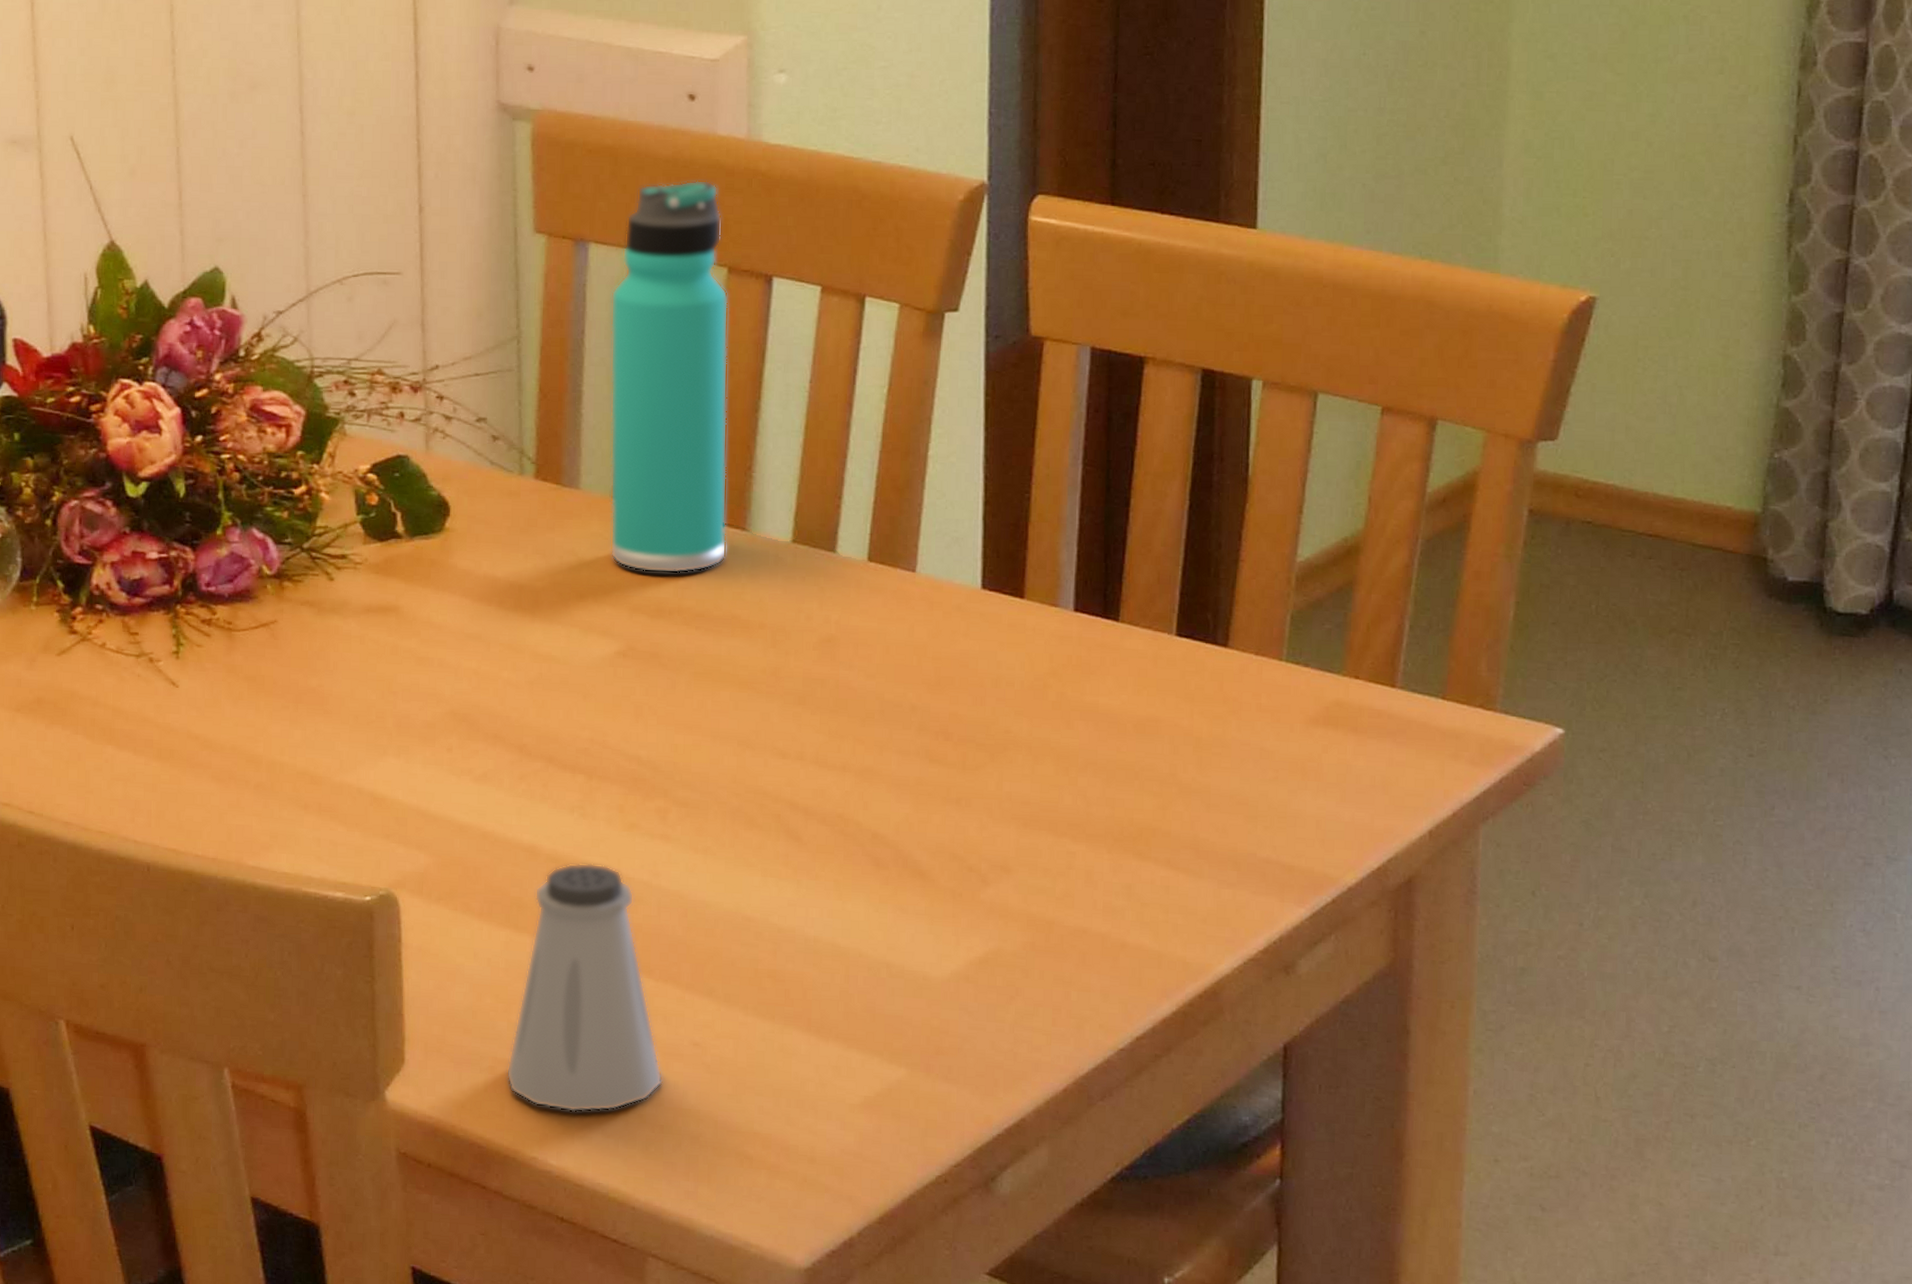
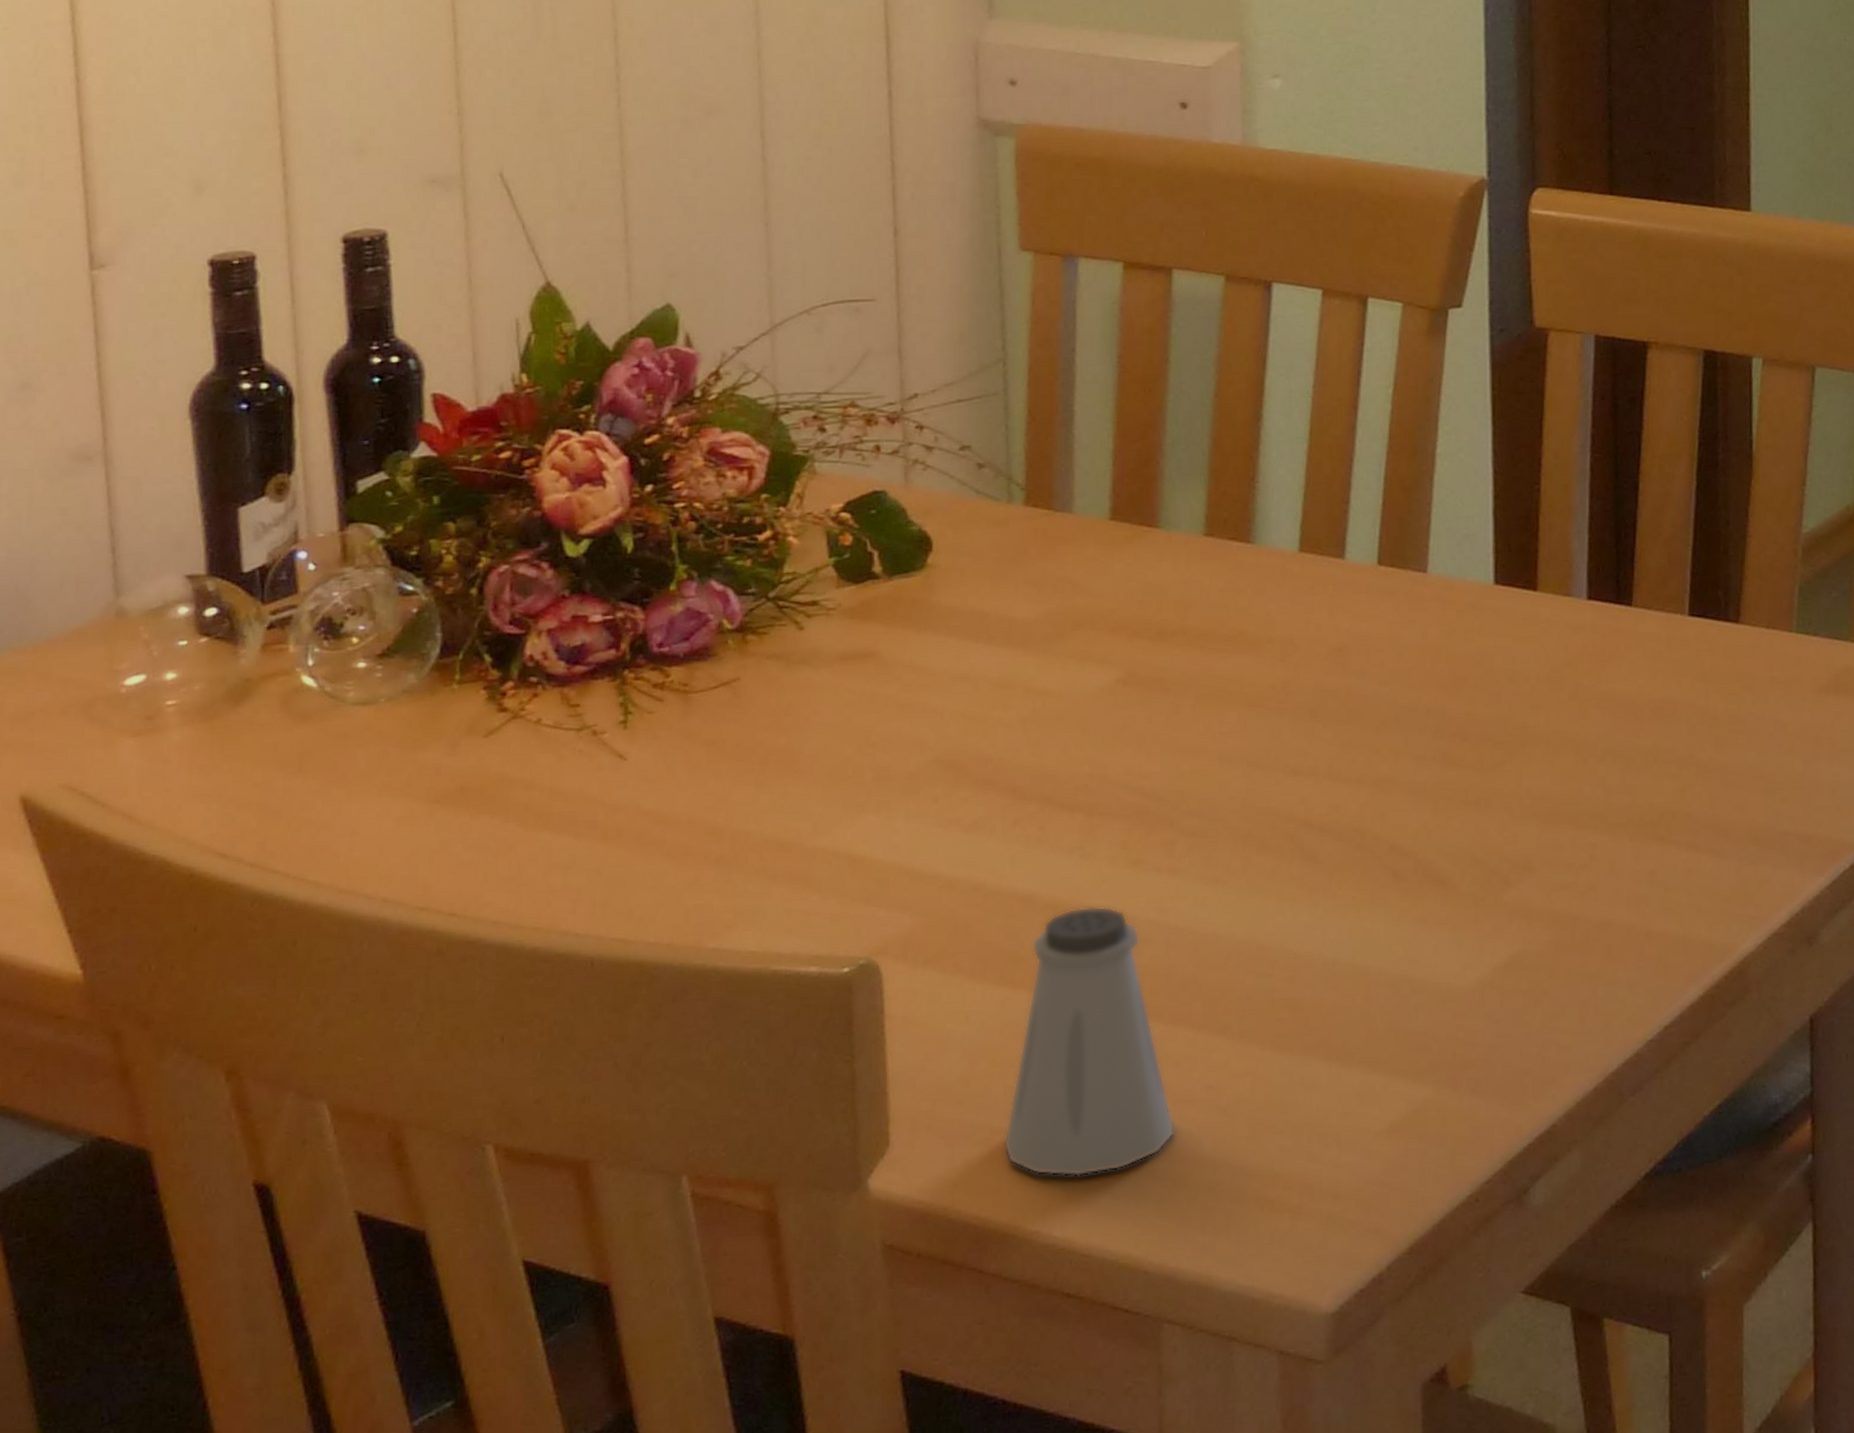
thermos bottle: present [610,179,729,574] -> none [1103,188,1231,594]

